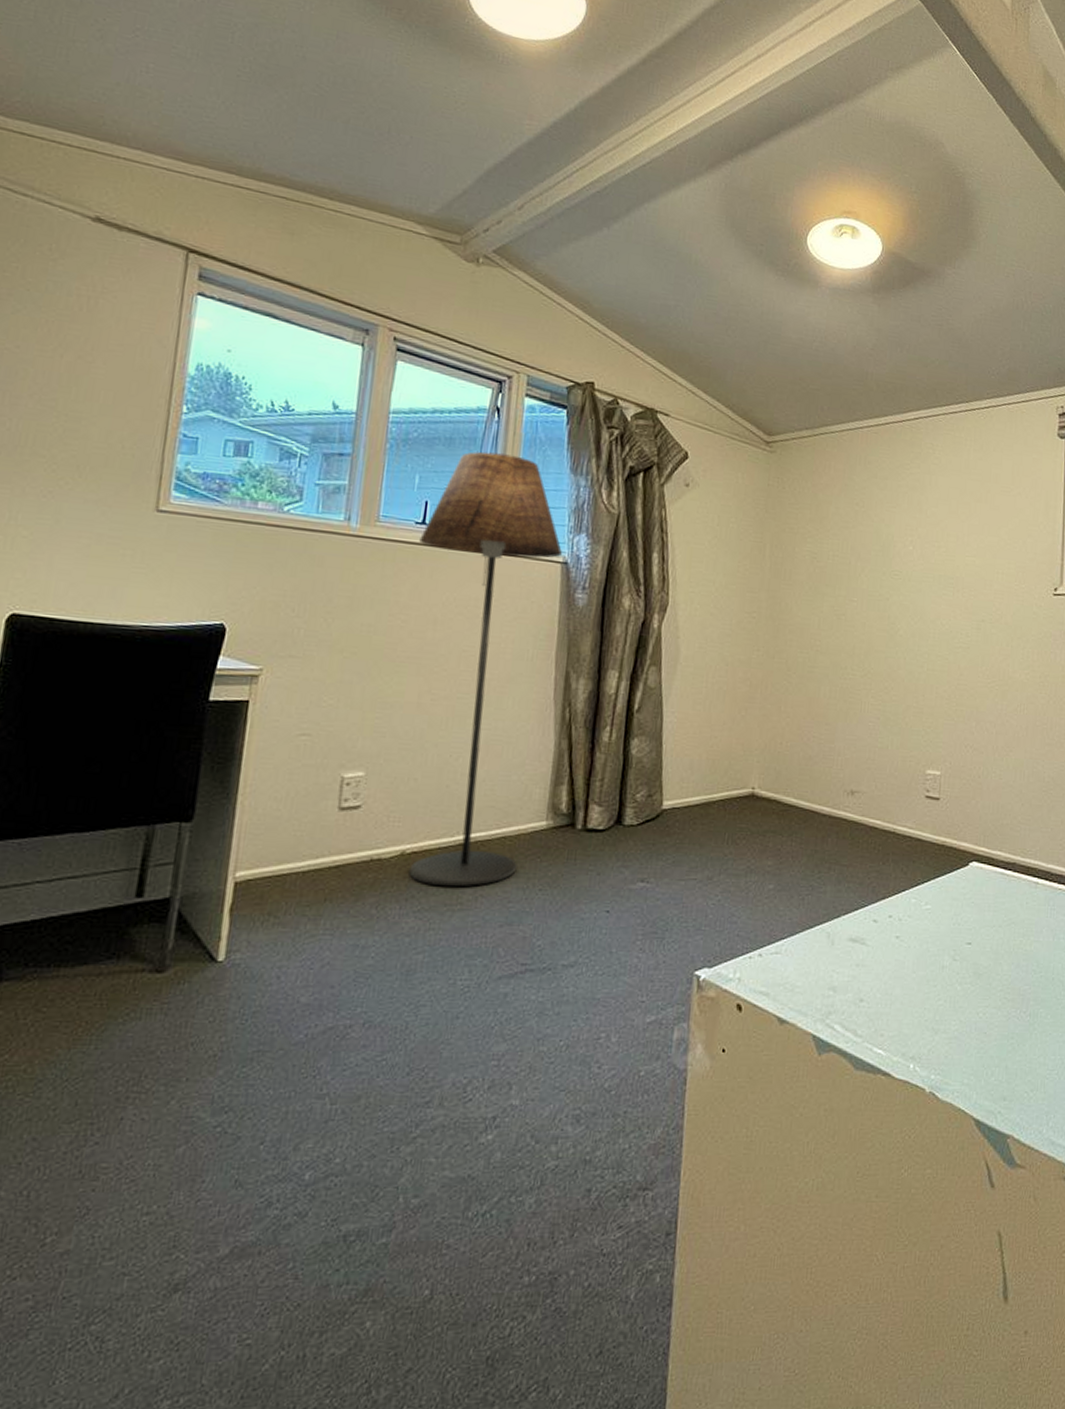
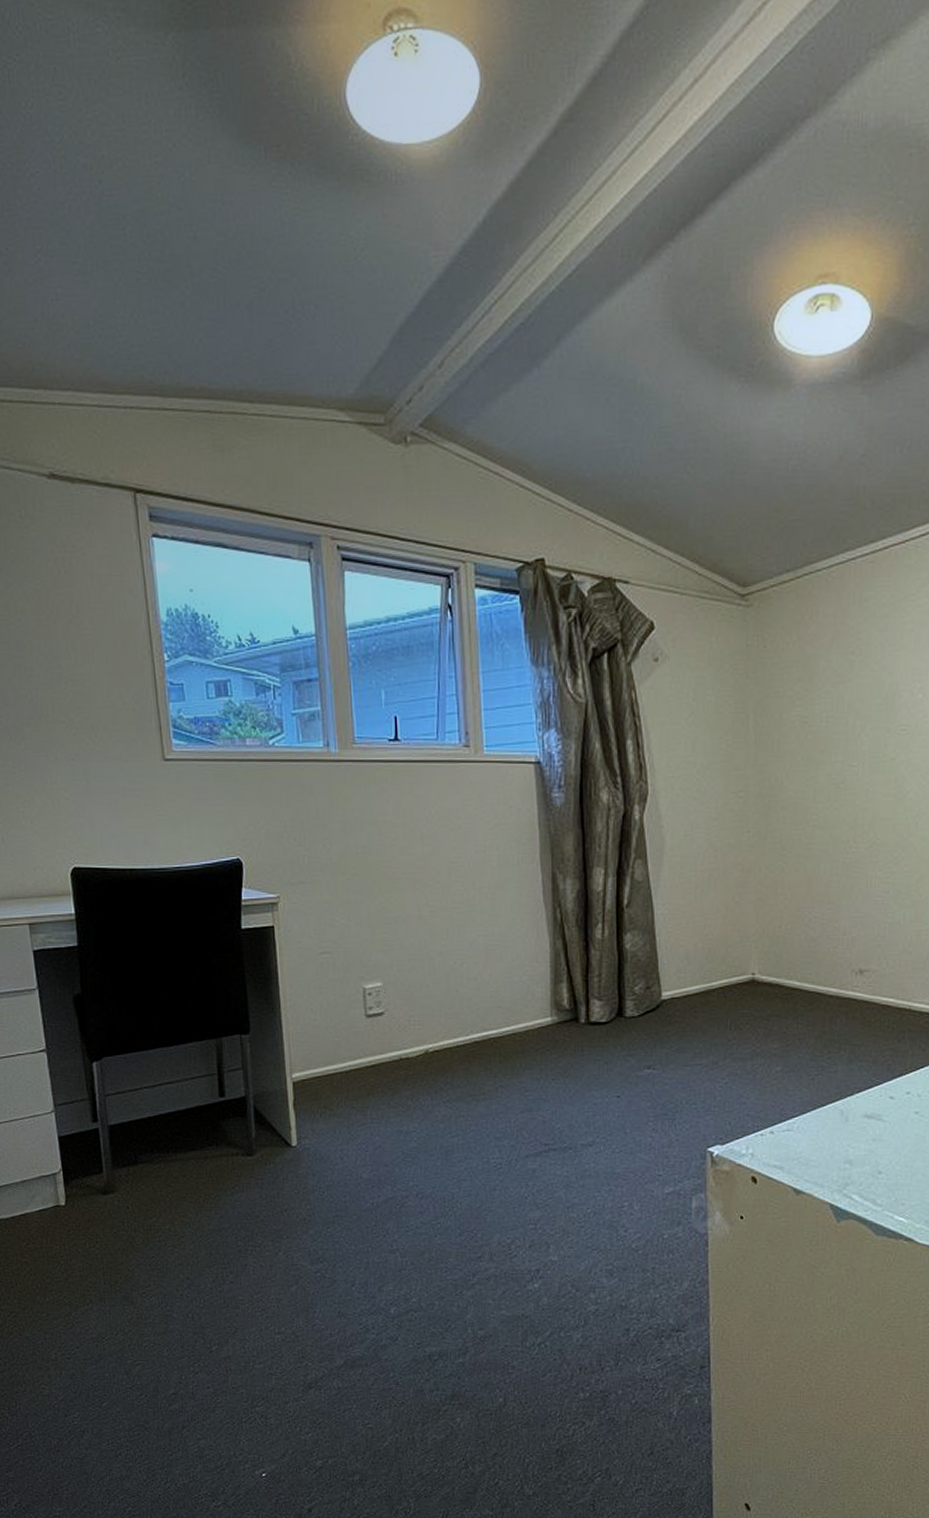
floor lamp: present [409,451,563,887] -> none [395,655,535,1080]

